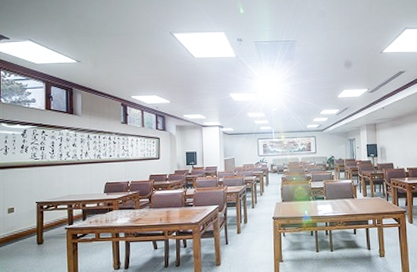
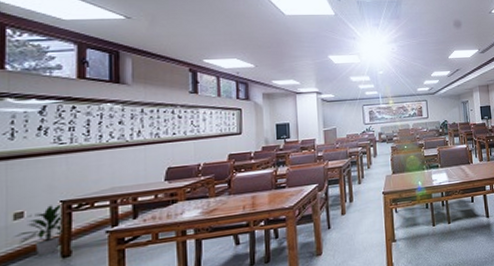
indoor plant: none [8,203,46,240] -> present [14,202,76,255]

